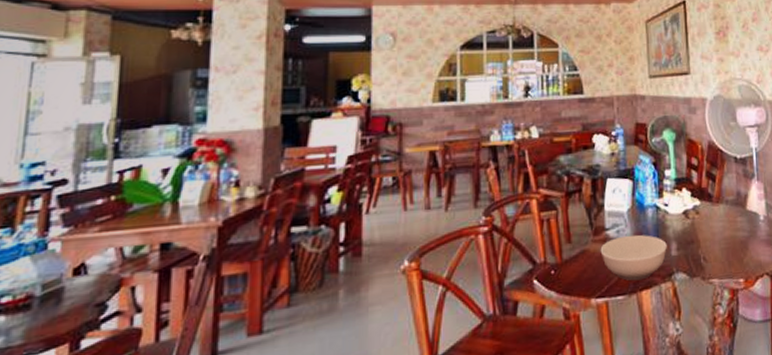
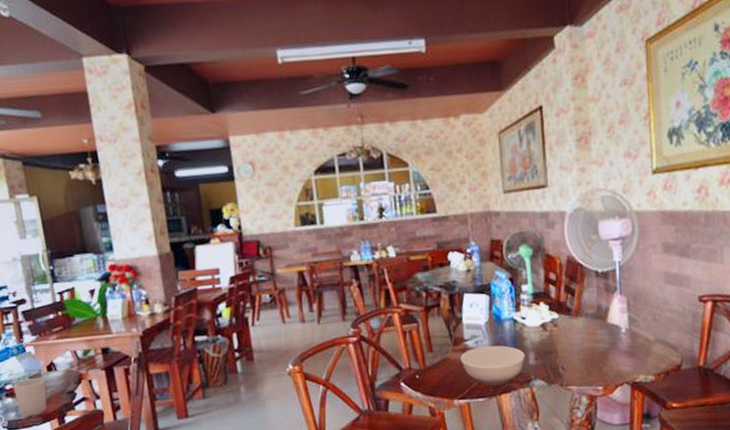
cup: none [11,284,67,344] -> present [12,377,47,418]

